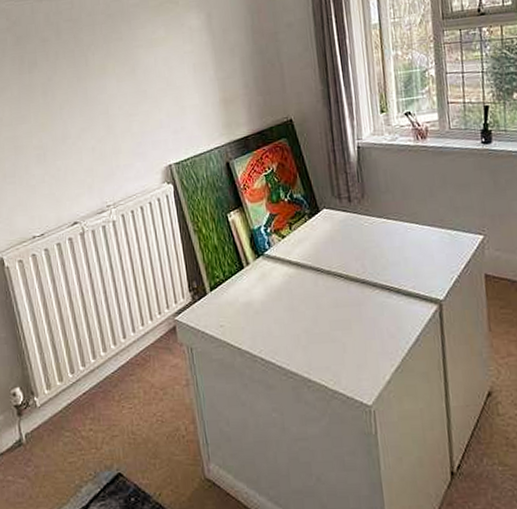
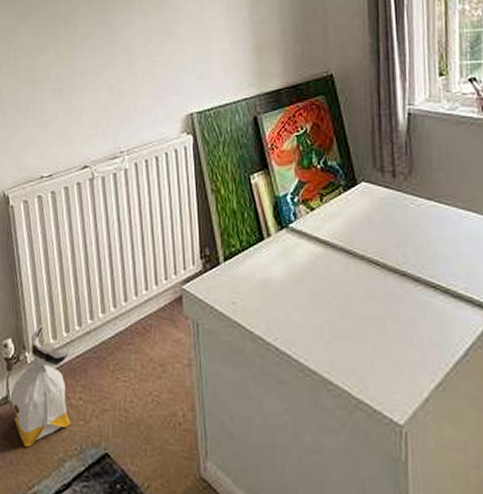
bag: none [24,369,84,482] -> present [11,323,71,448]

